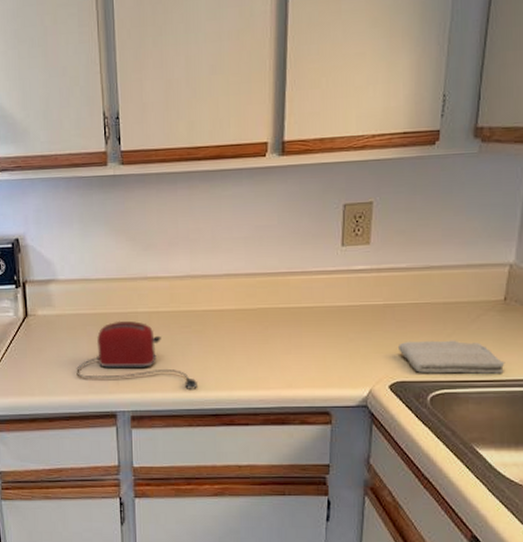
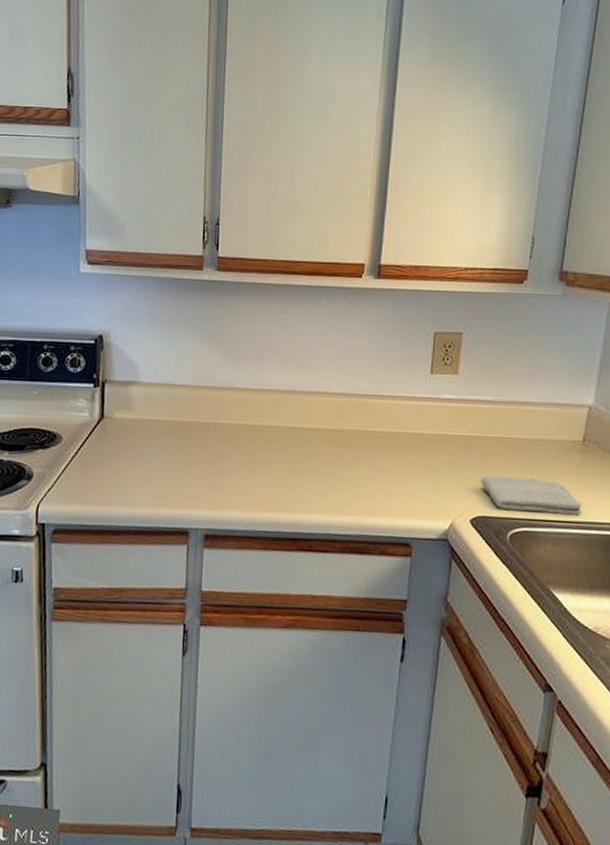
toaster: present [76,320,197,389] -> none [150,431,277,510]

